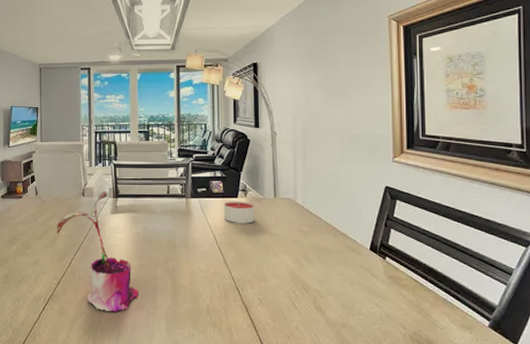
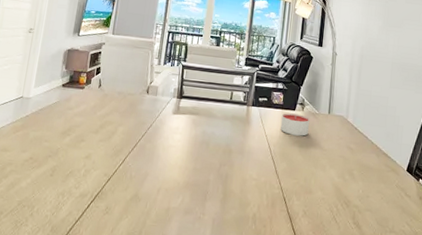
potted plant: present [57,190,138,311] -> none [115,90,189,214]

